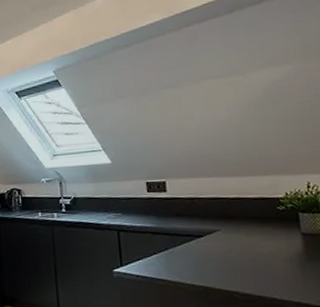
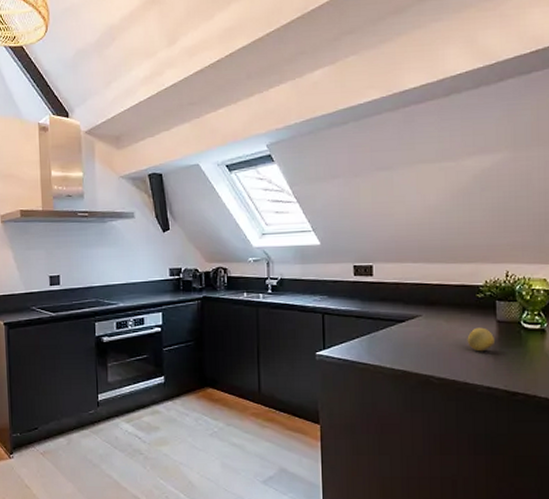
fruit: none [270,240,301,266] -> present [467,327,494,352]

